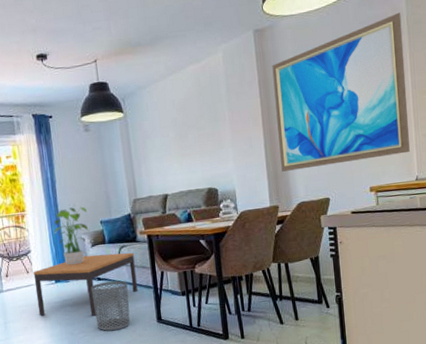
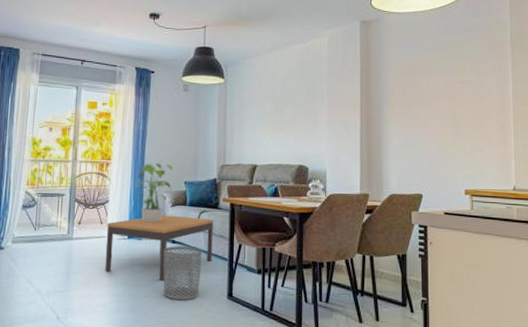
wall art: present [272,12,410,172] -> none [375,25,508,161]

